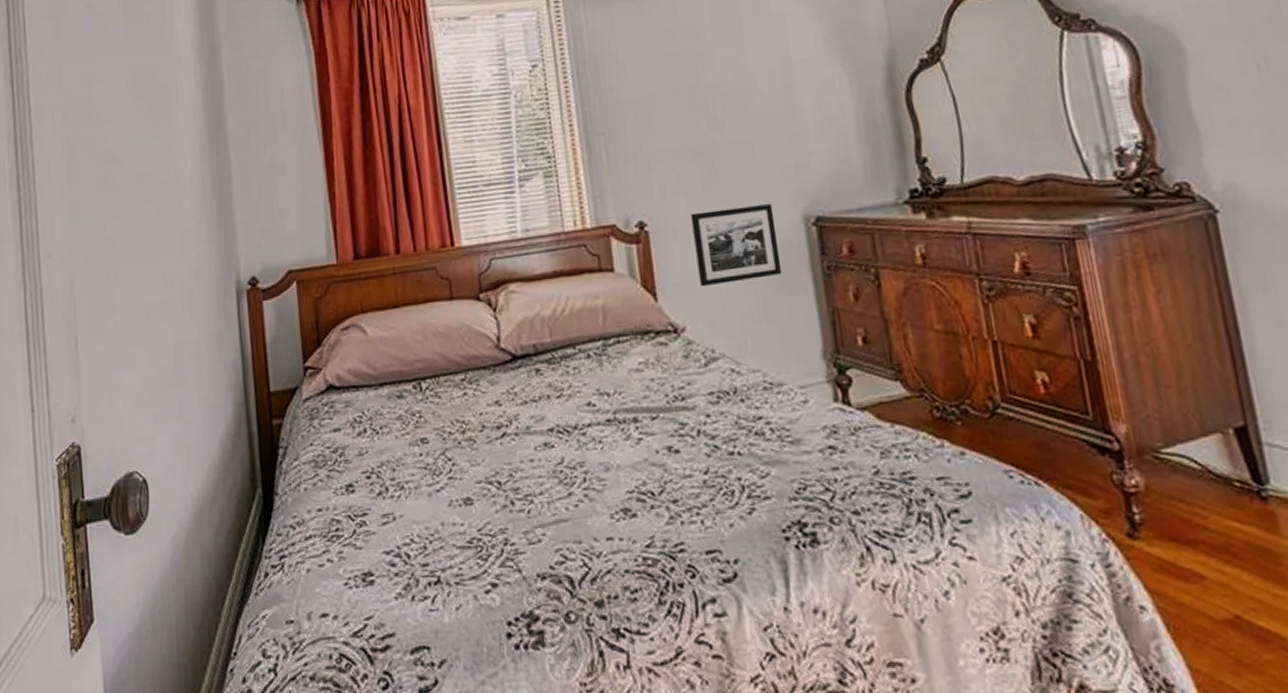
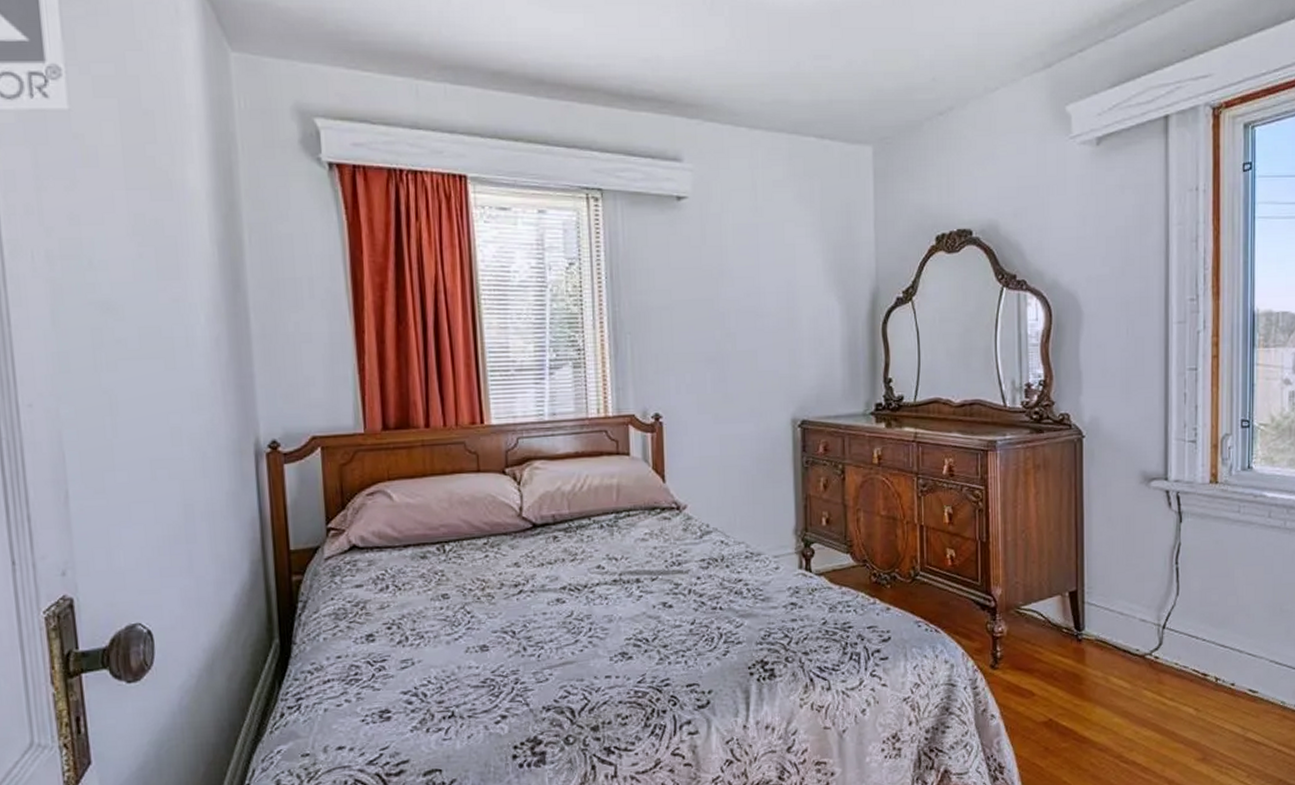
picture frame: present [691,204,783,287] -> none [700,407,770,473]

